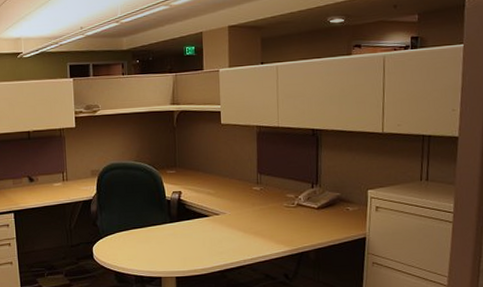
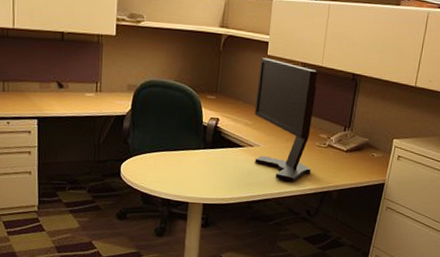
monitor: none [214,127,283,246] -> present [254,57,318,182]

